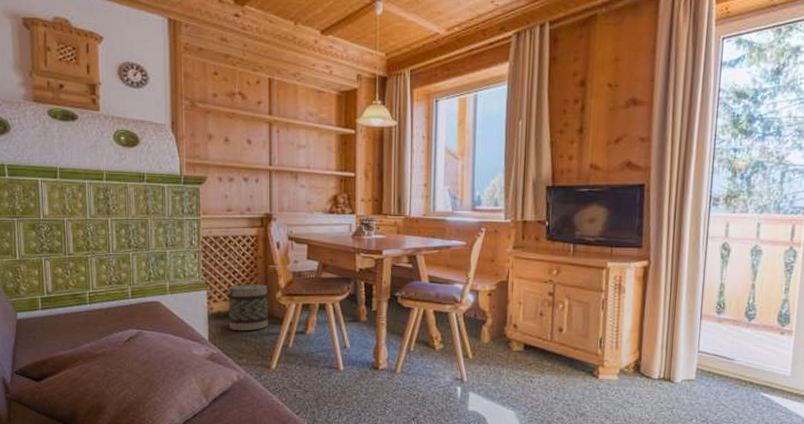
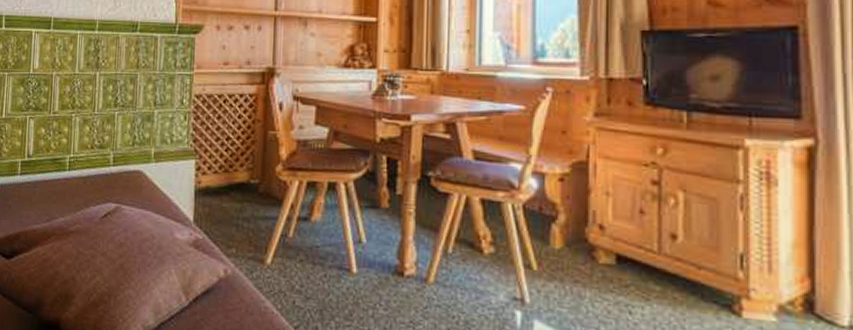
basket: present [226,283,270,331] -> none [217,152,269,213]

